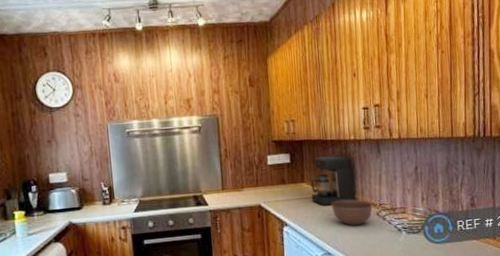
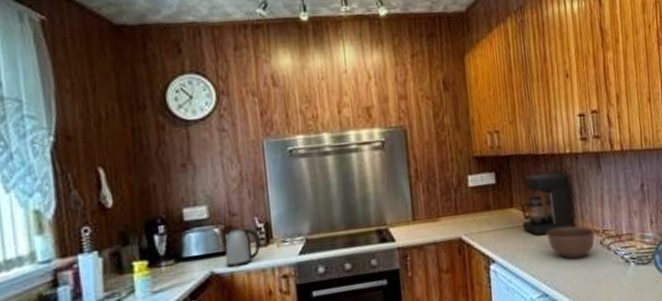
kettle: none [79,189,106,220] -> present [225,227,261,268]

